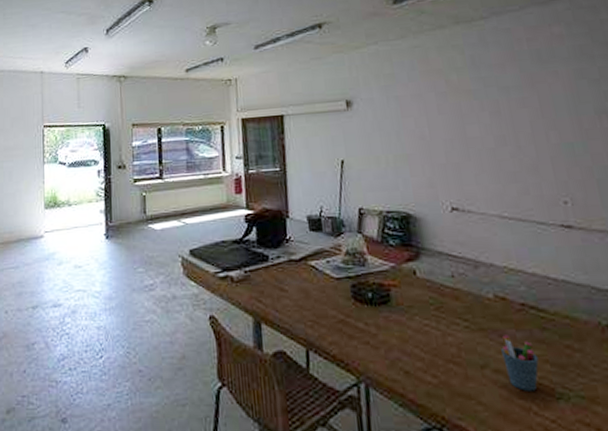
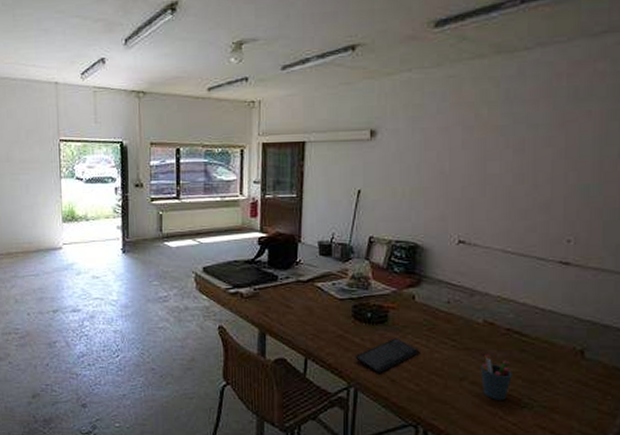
keyboard: none [360,321,432,364] -> present [355,338,420,373]

